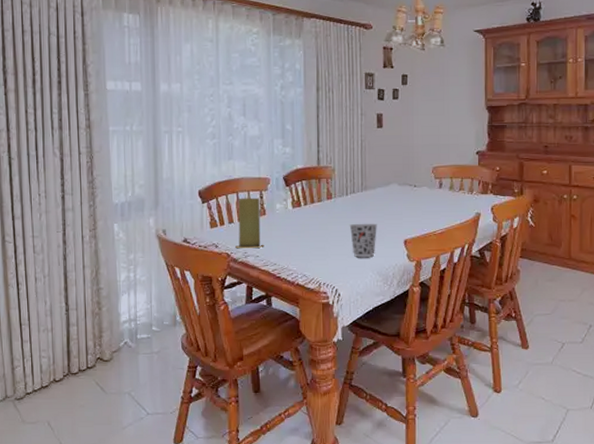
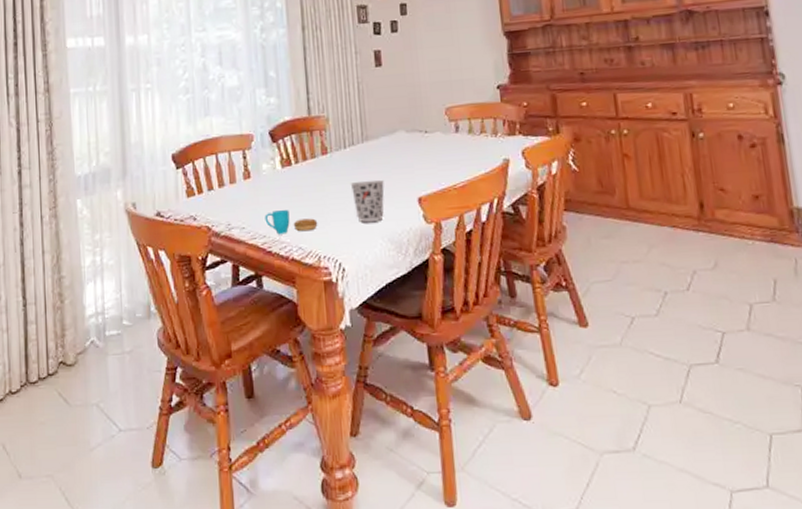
candle: present [235,197,264,249] -> none [217,158,251,220]
cup: none [276,244,320,264] -> present [265,210,318,235]

